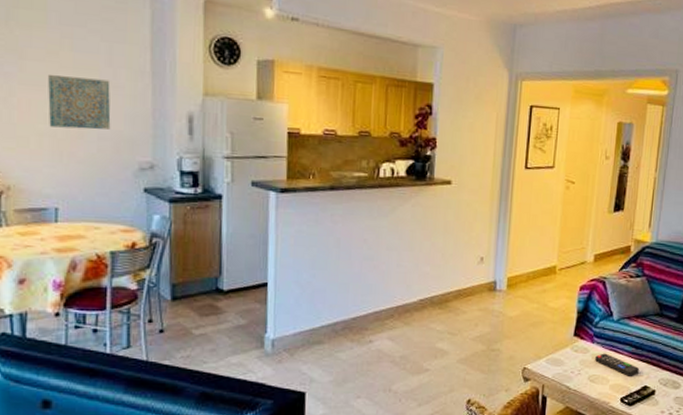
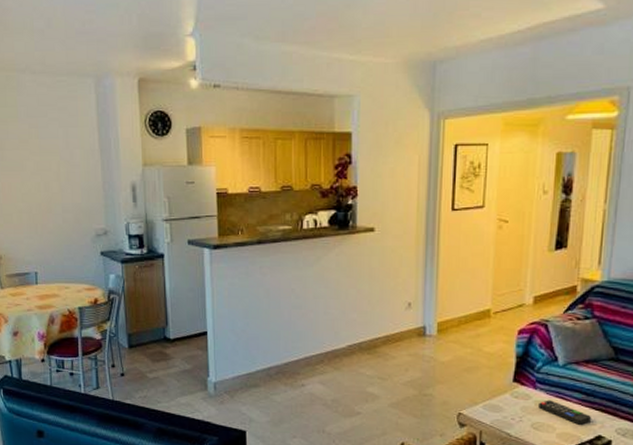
wall art: present [48,74,111,130] -> none [22,160,72,204]

